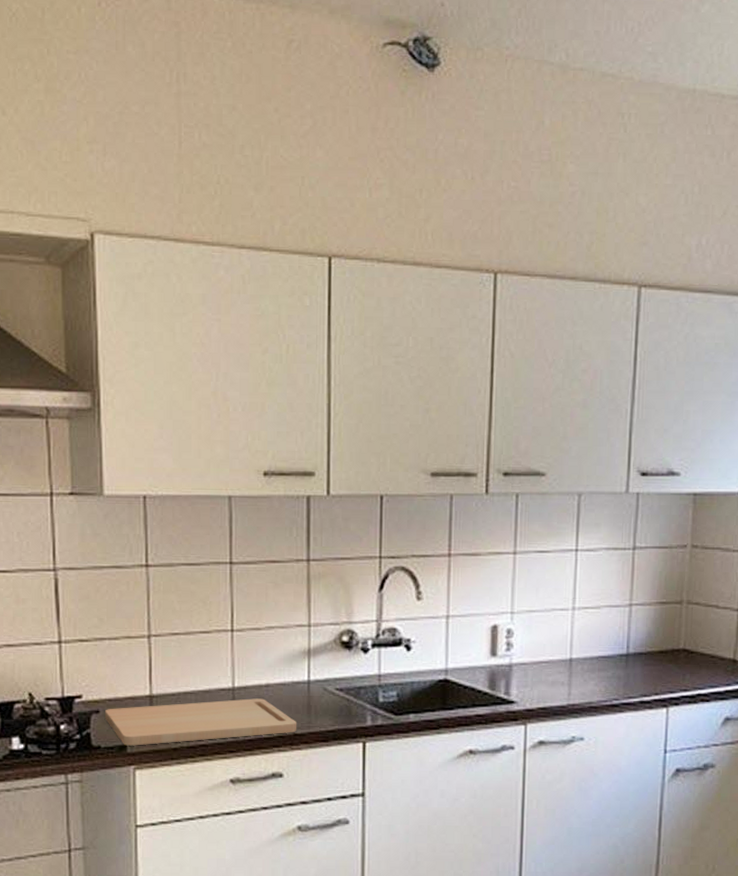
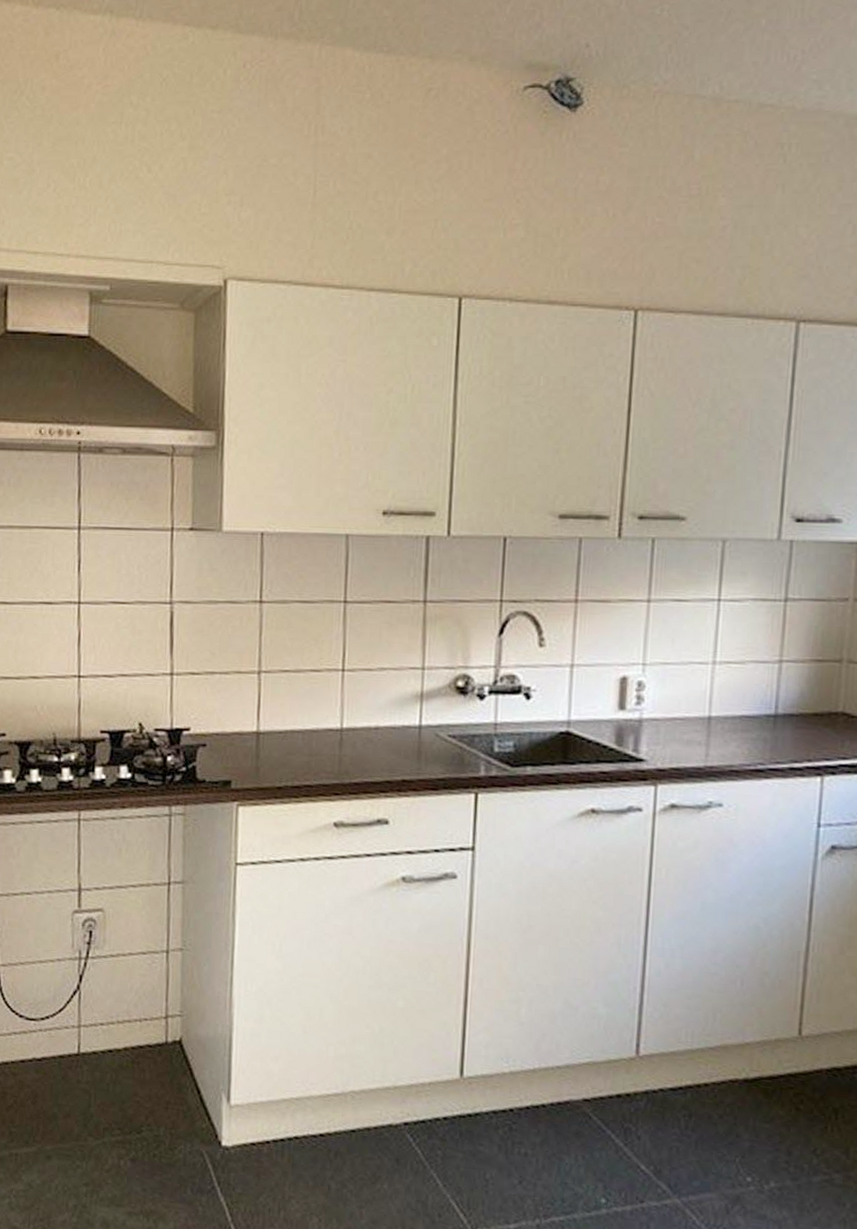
cutting board: present [105,698,297,746] -> none [212,740,406,782]

